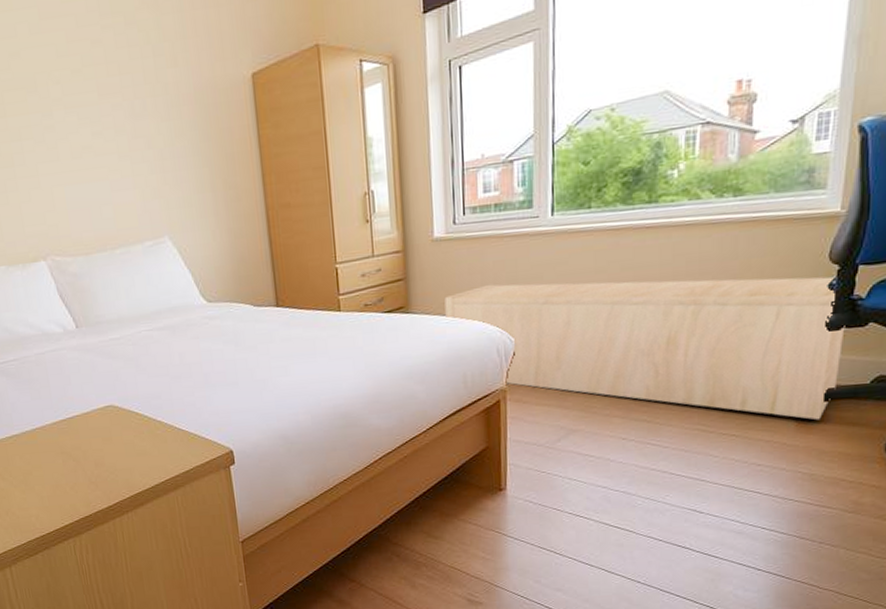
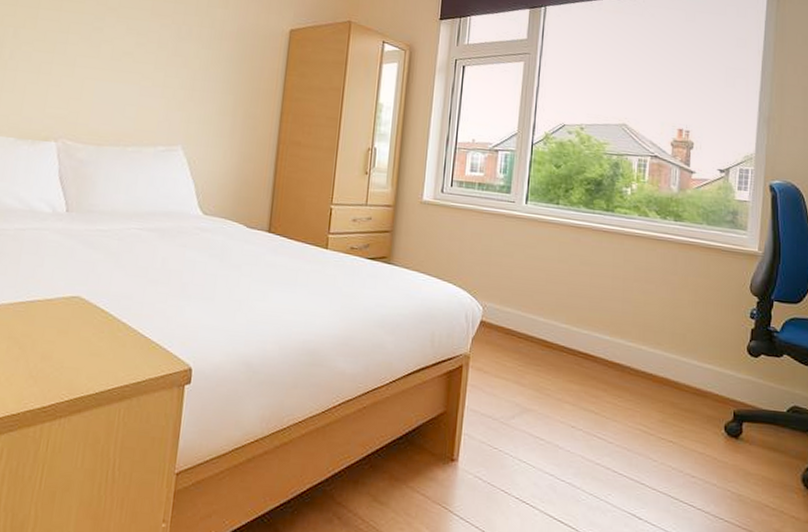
storage bench: present [444,276,845,420] -> none [423,252,765,440]

